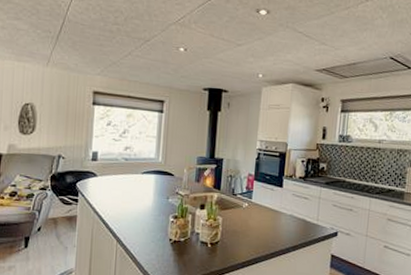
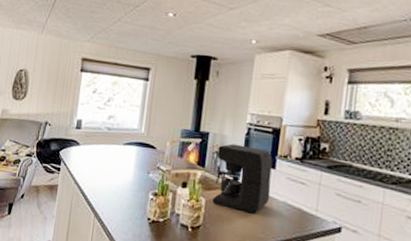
coffee maker: none [228,167,280,227] -> present [212,143,273,214]

